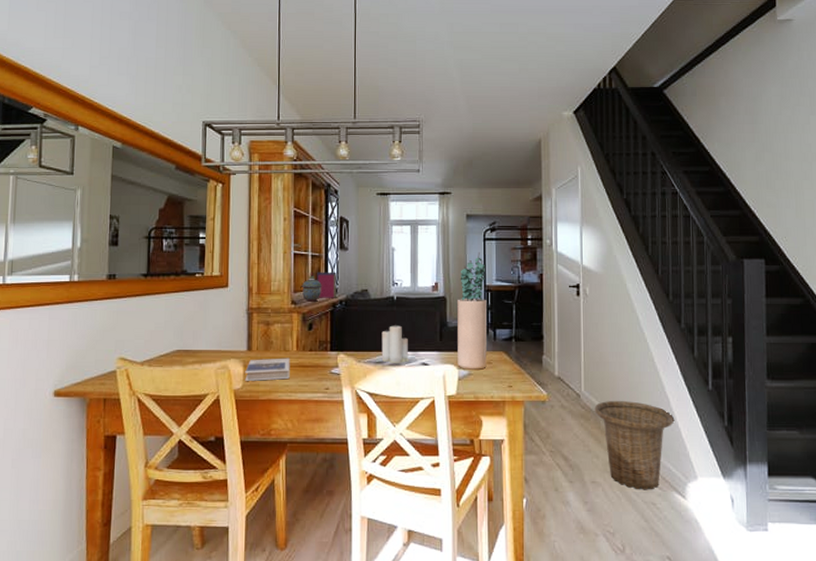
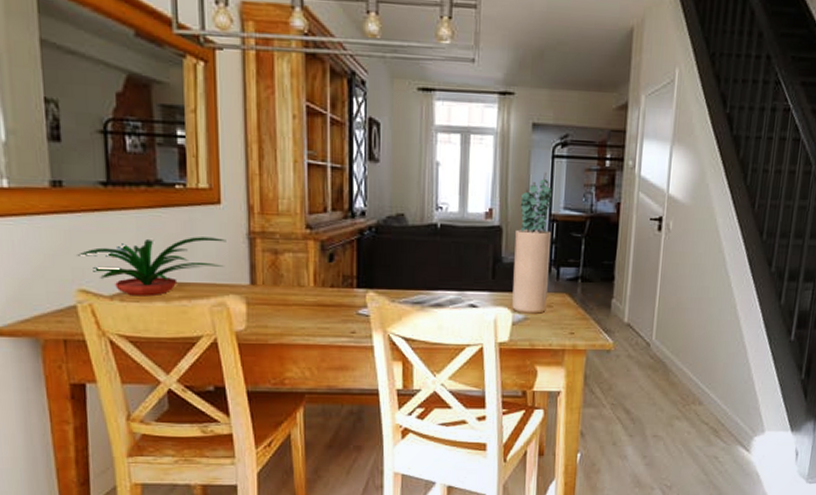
plant: none [120,313,231,362] -> present [77,237,226,297]
hardback book: present [245,358,290,381] -> none [249,294,306,322]
decorative jar: present [301,272,323,302] -> none [318,188,347,227]
books: present [317,272,338,298] -> none [339,188,366,223]
candle: present [381,324,409,364] -> none [420,257,454,305]
basket: present [594,401,674,490] -> none [664,351,749,444]

